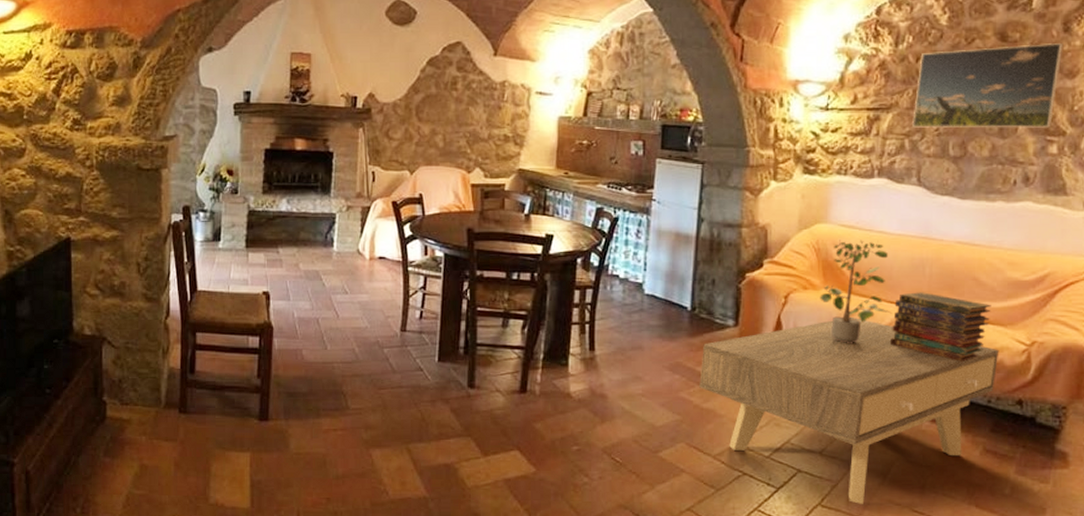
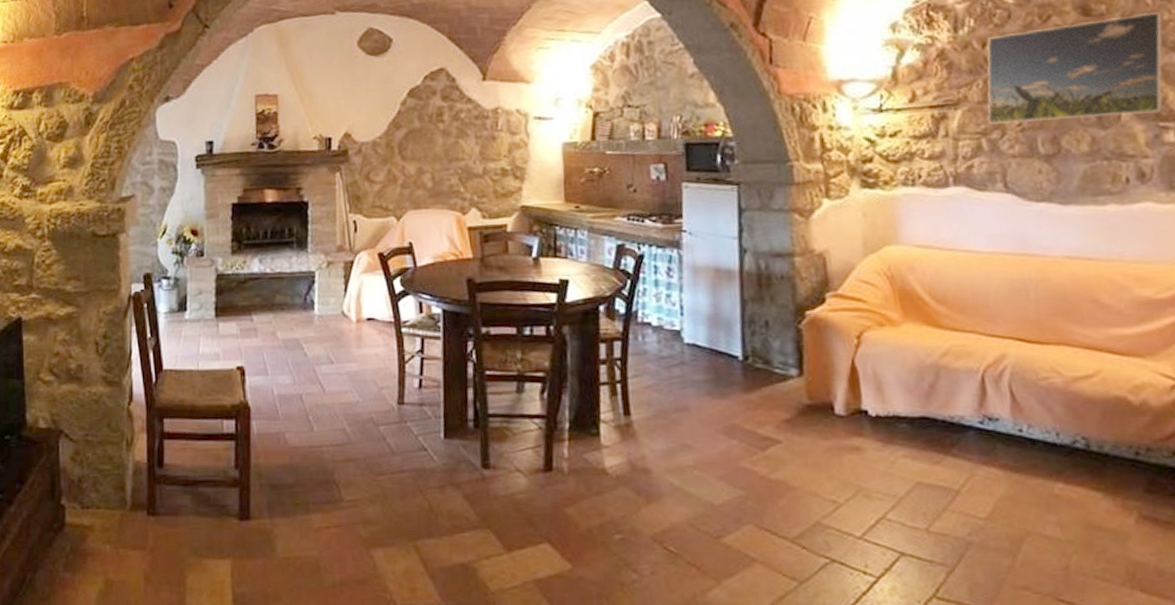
coffee table: present [699,318,999,504] -> none [762,357,1141,594]
potted plant: present [820,240,892,343] -> none [900,262,995,390]
book stack: present [889,292,991,362] -> none [996,320,1122,405]

